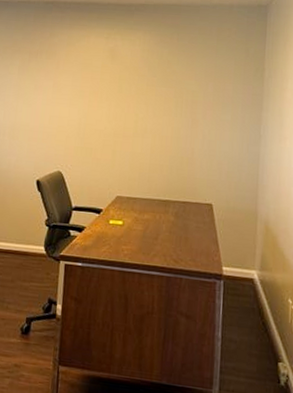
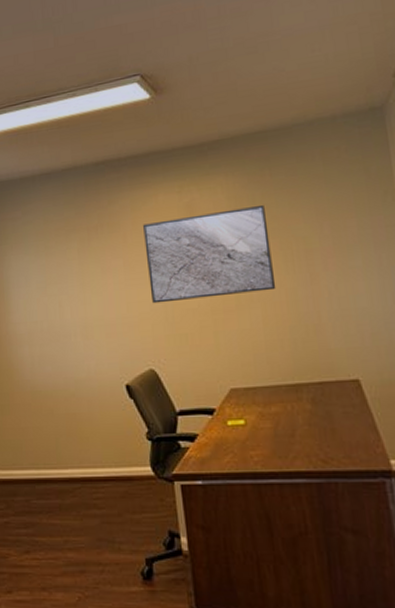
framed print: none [70,57,169,127] -> present [143,204,276,304]

